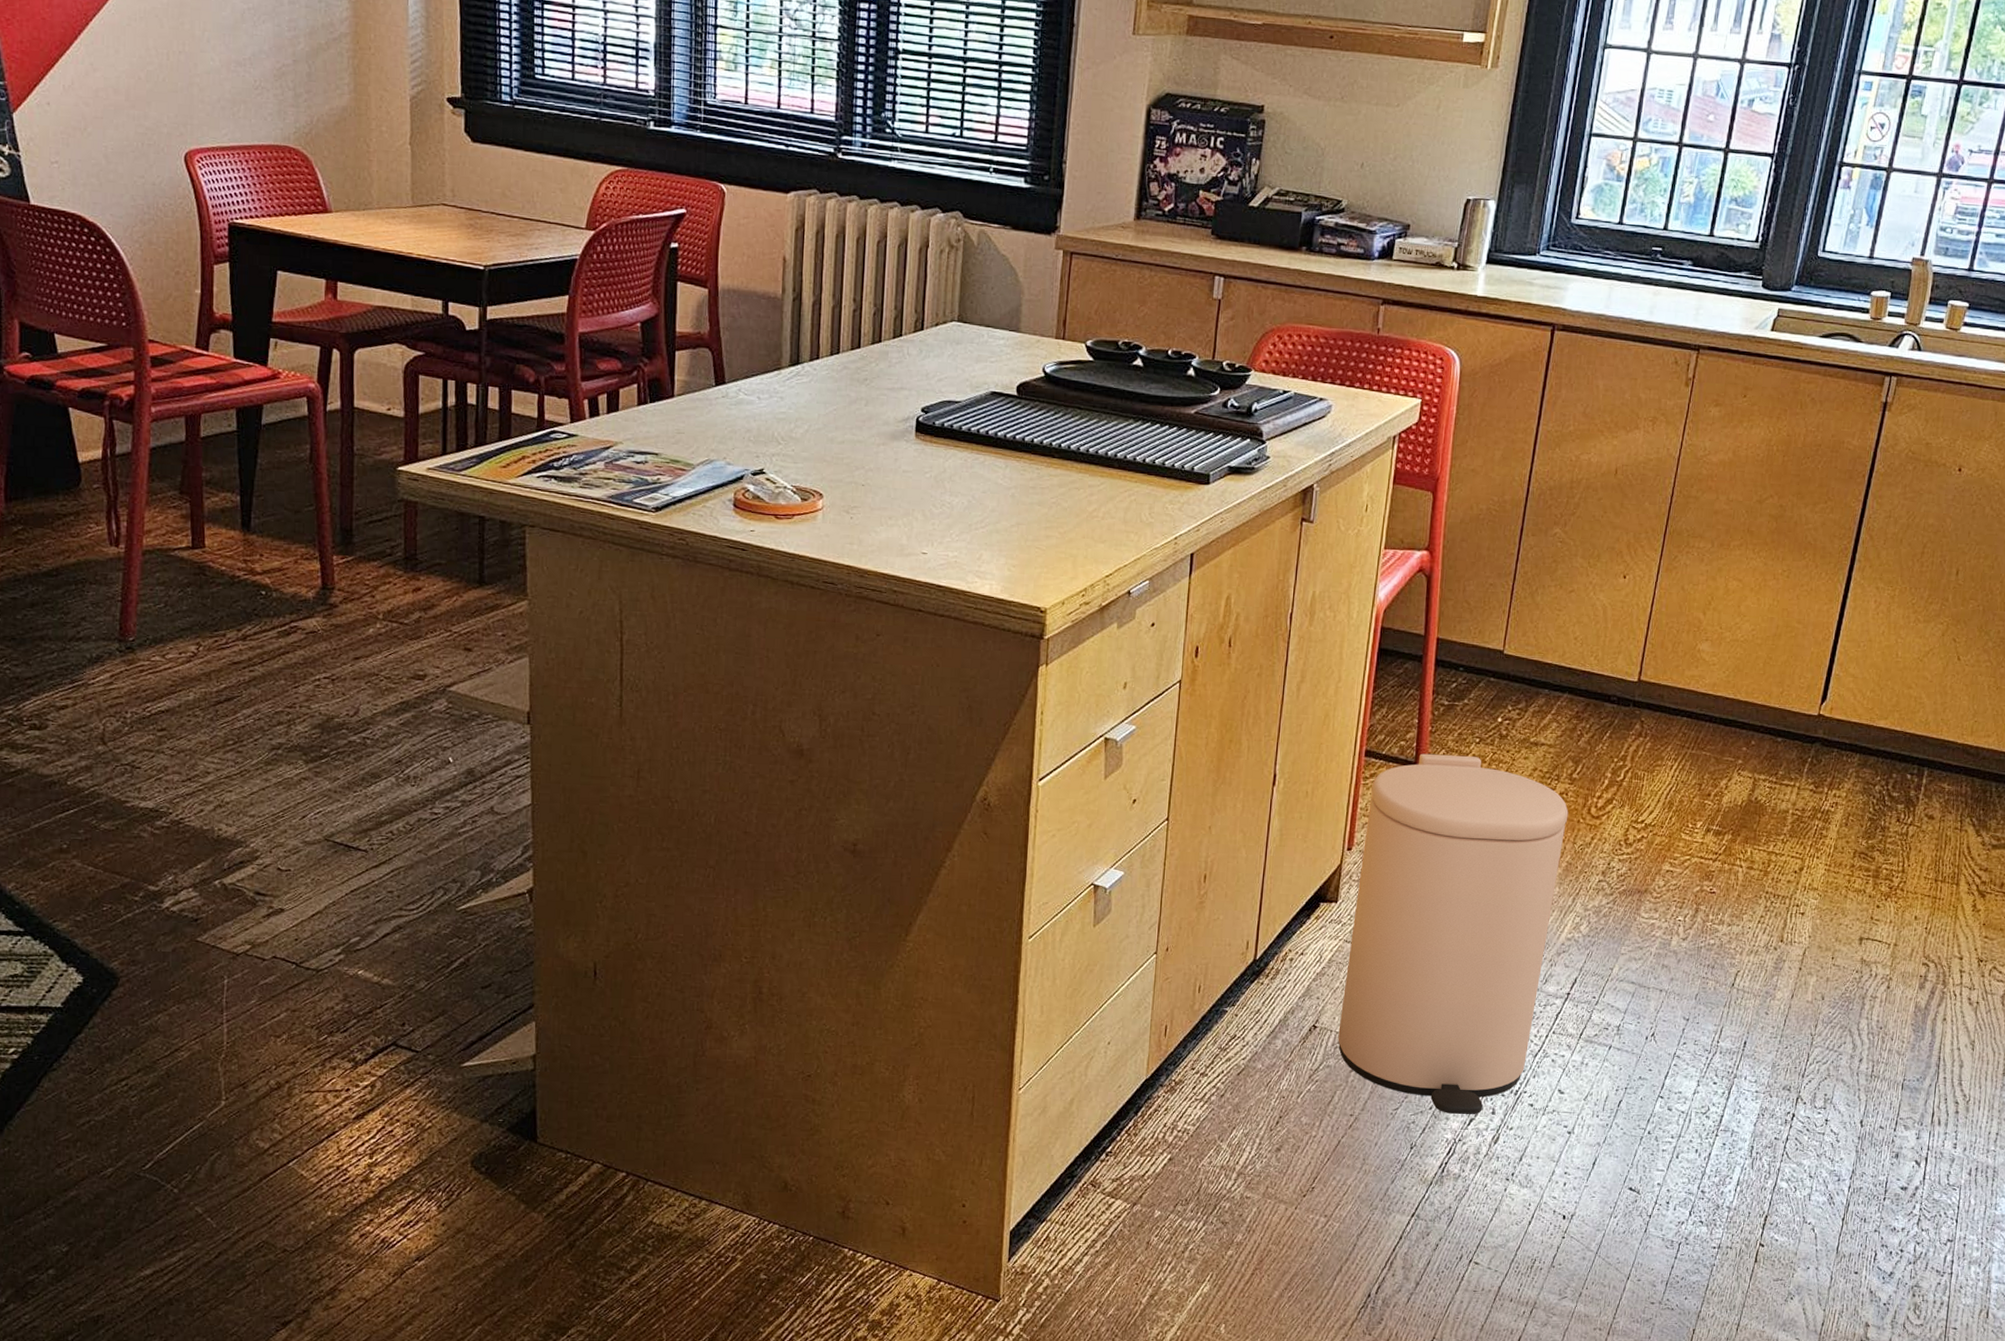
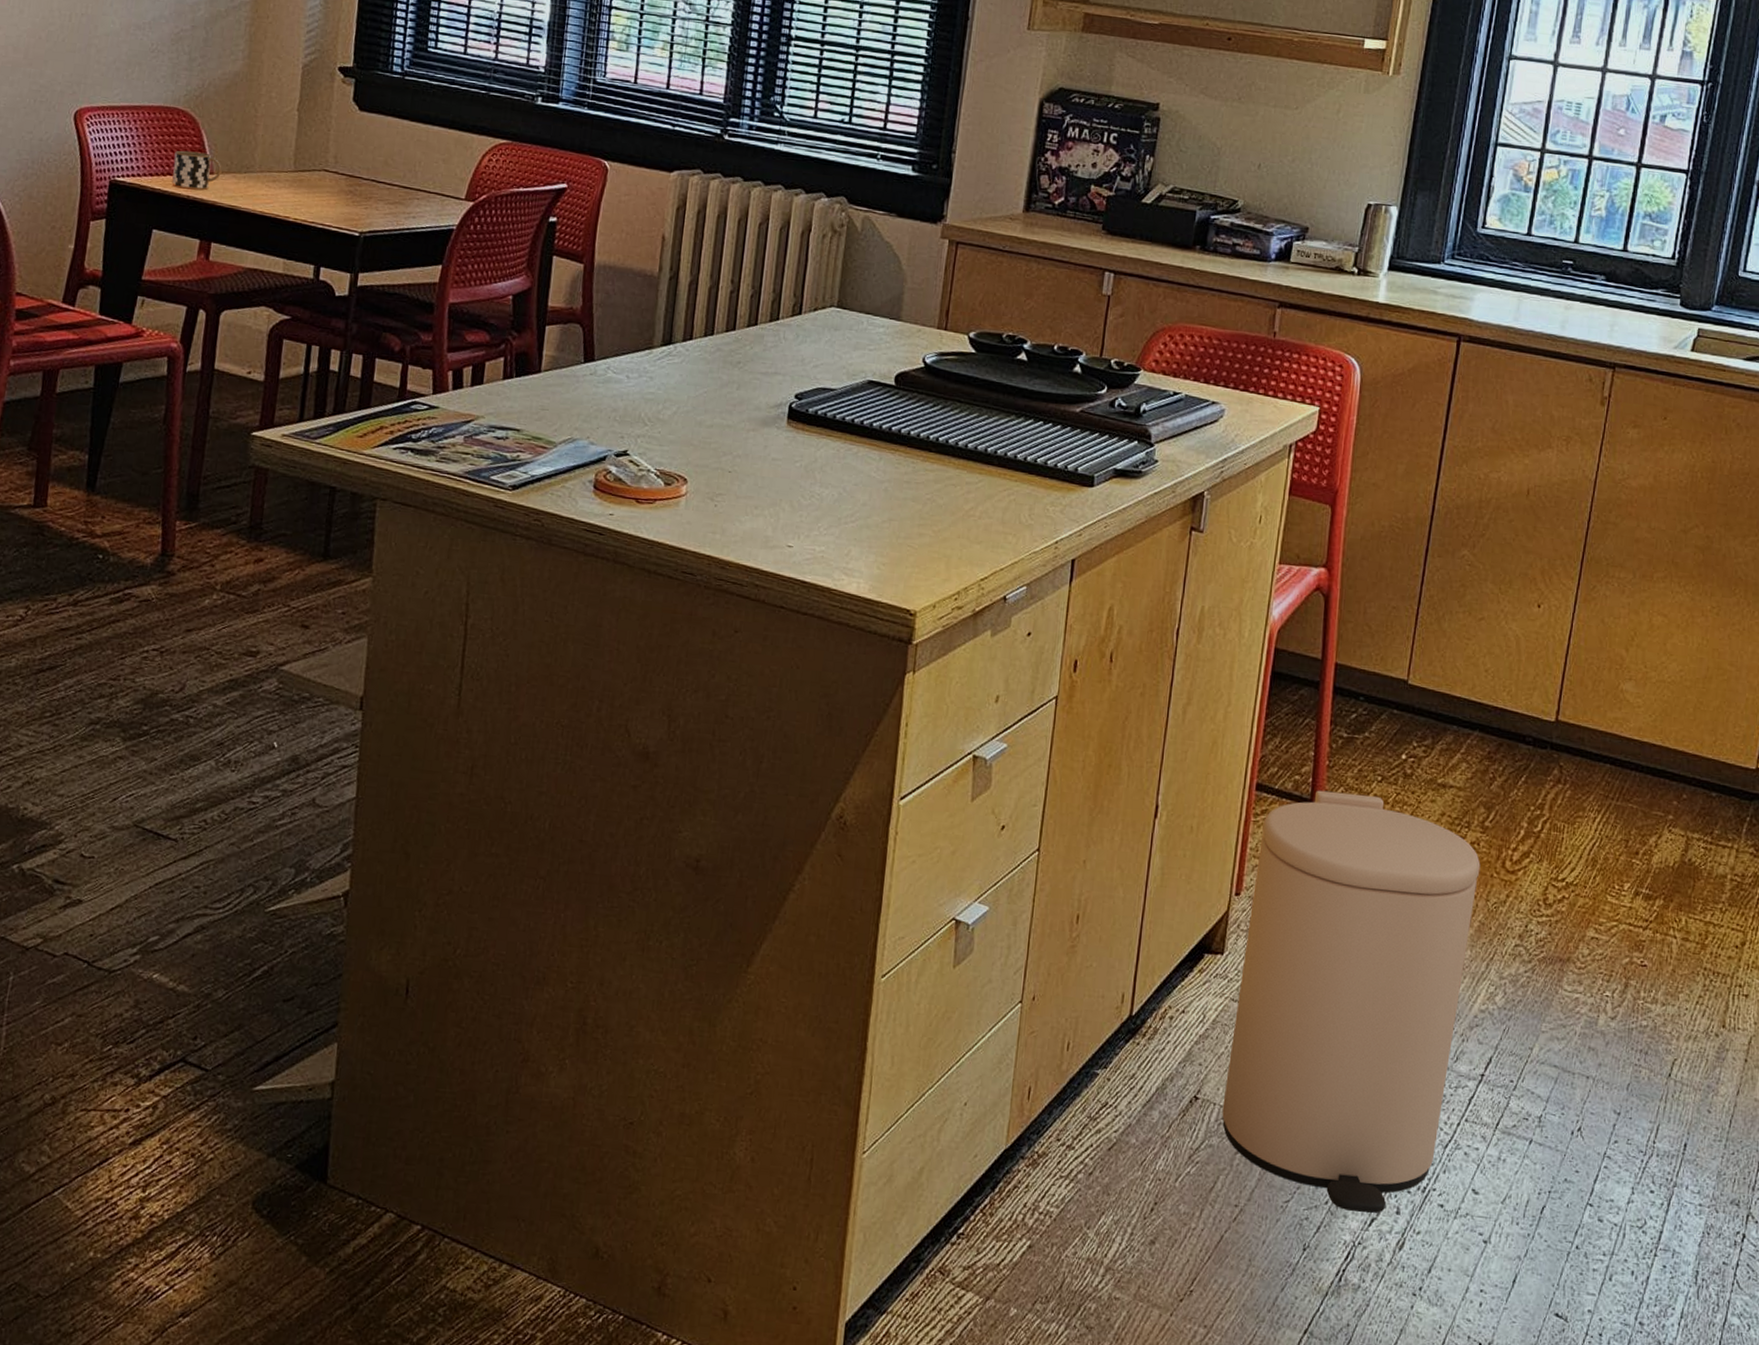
cup: none [290,189,340,230] -> present [171,150,222,191]

